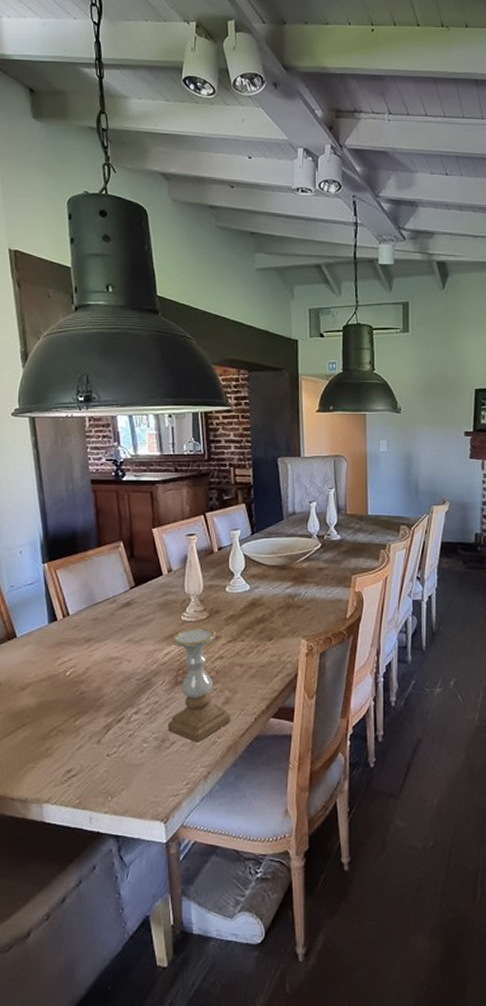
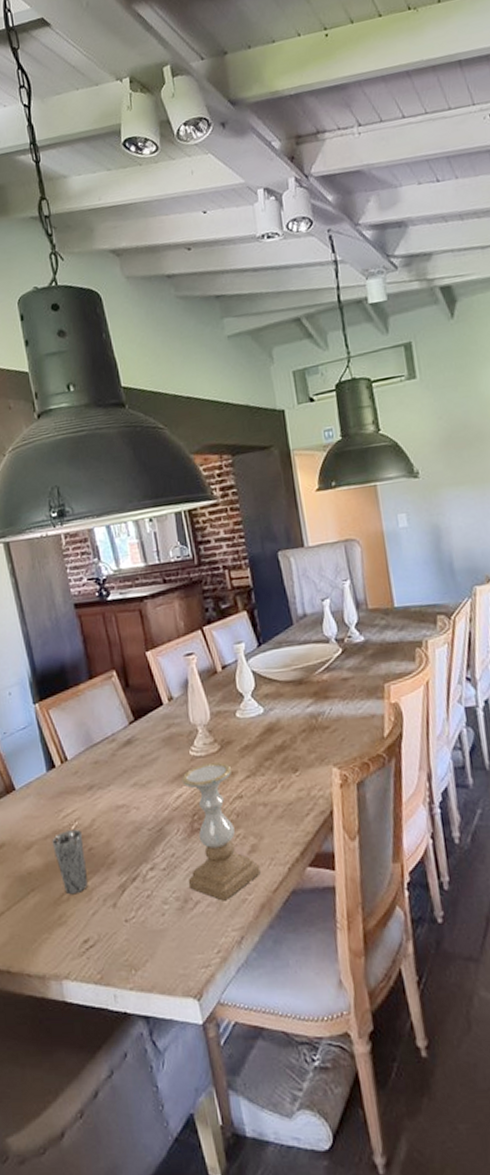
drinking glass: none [47,675,76,731] -> present [52,829,88,895]

